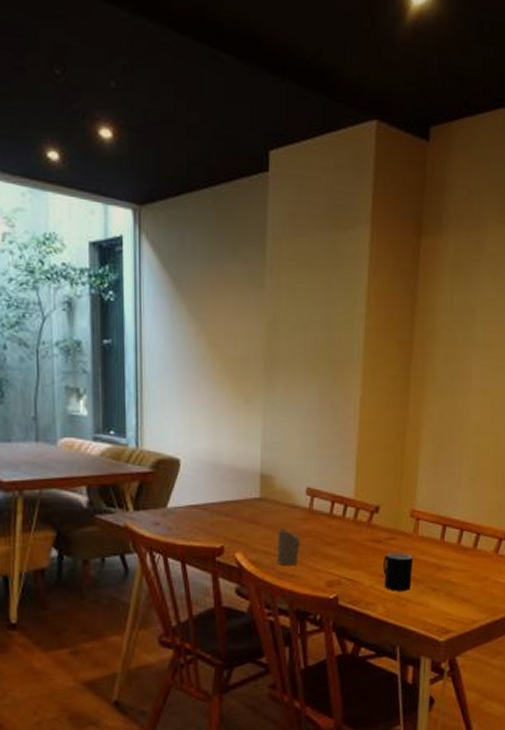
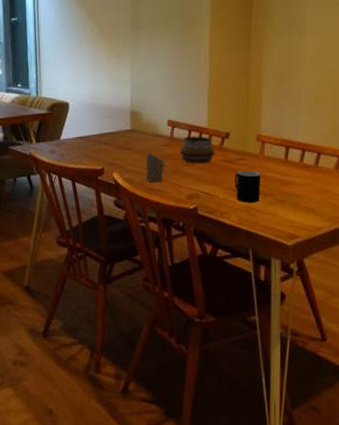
decorative bowl: none [320,509,361,543] -> present [180,136,215,164]

